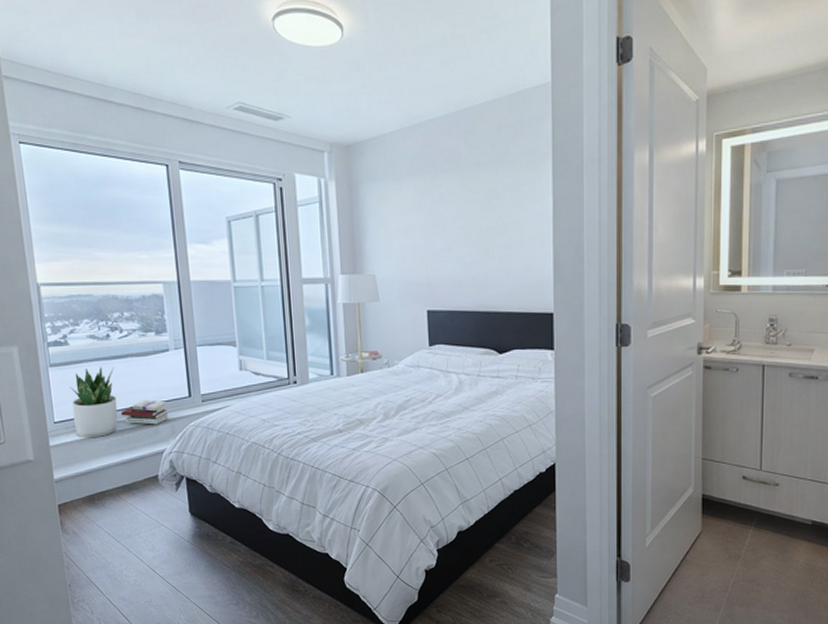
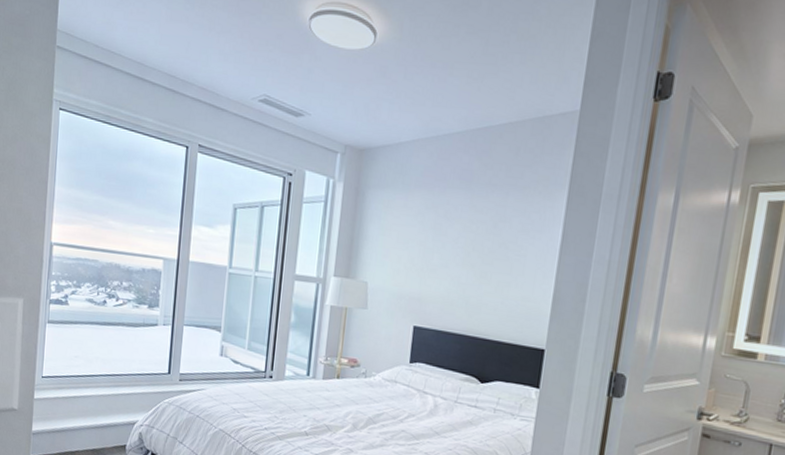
planter: present [70,367,118,438] -> none [59,330,105,399]
books: present [120,399,168,425] -> none [103,369,146,396]

